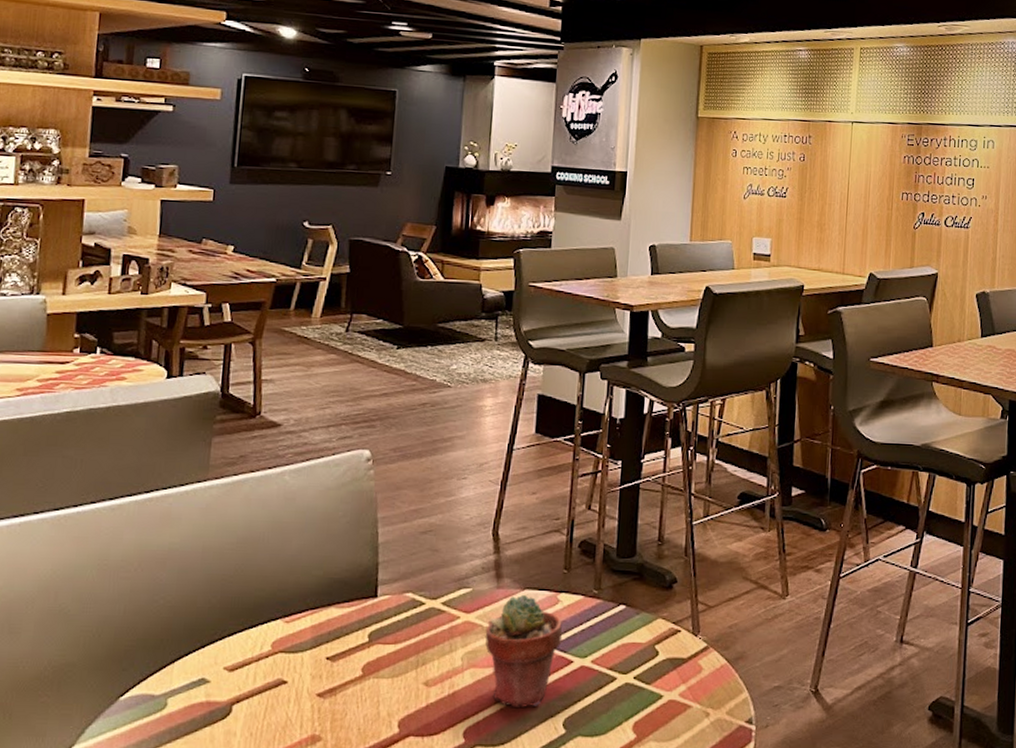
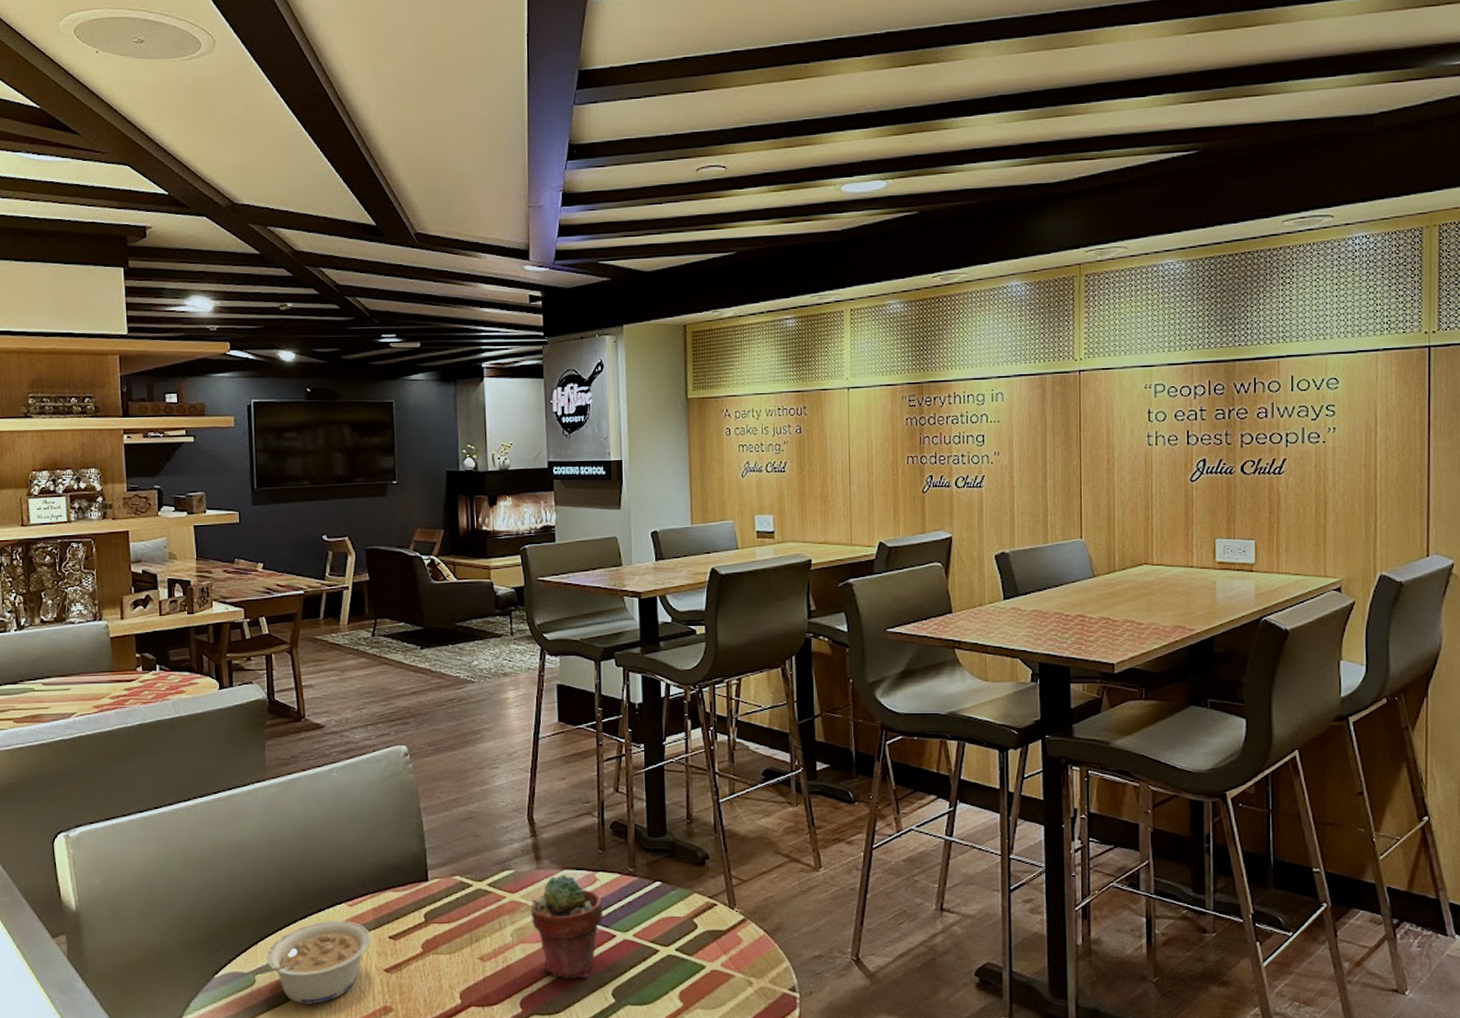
legume: none [167,638,306,732] -> present [254,921,371,1004]

